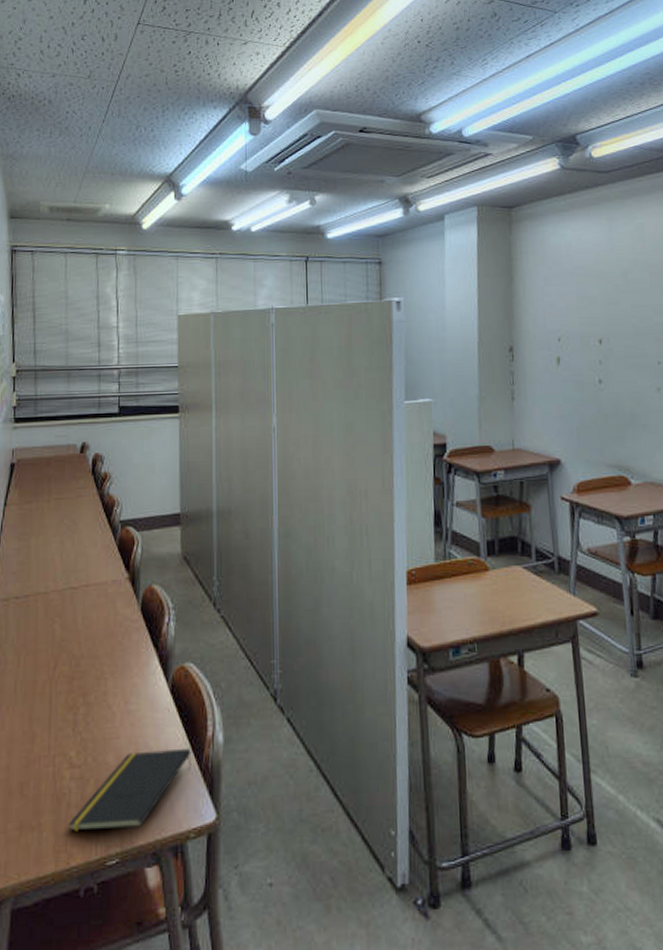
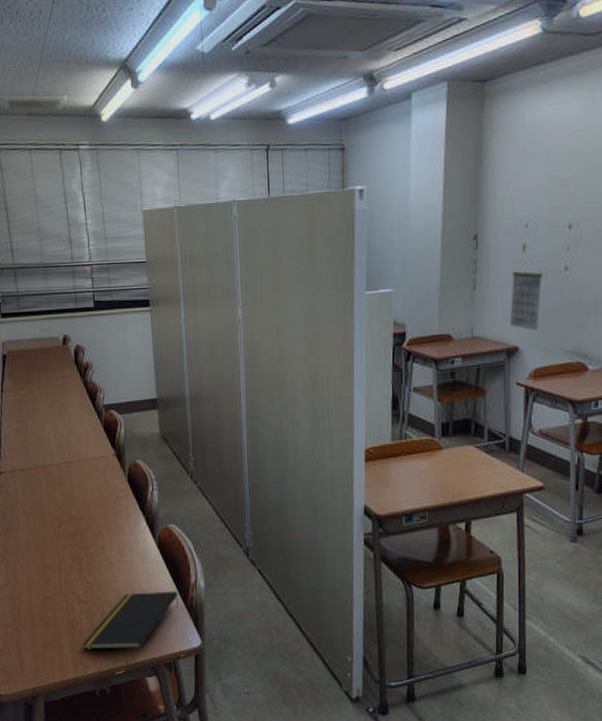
calendar: none [548,374,579,443] -> present [510,261,543,331]

